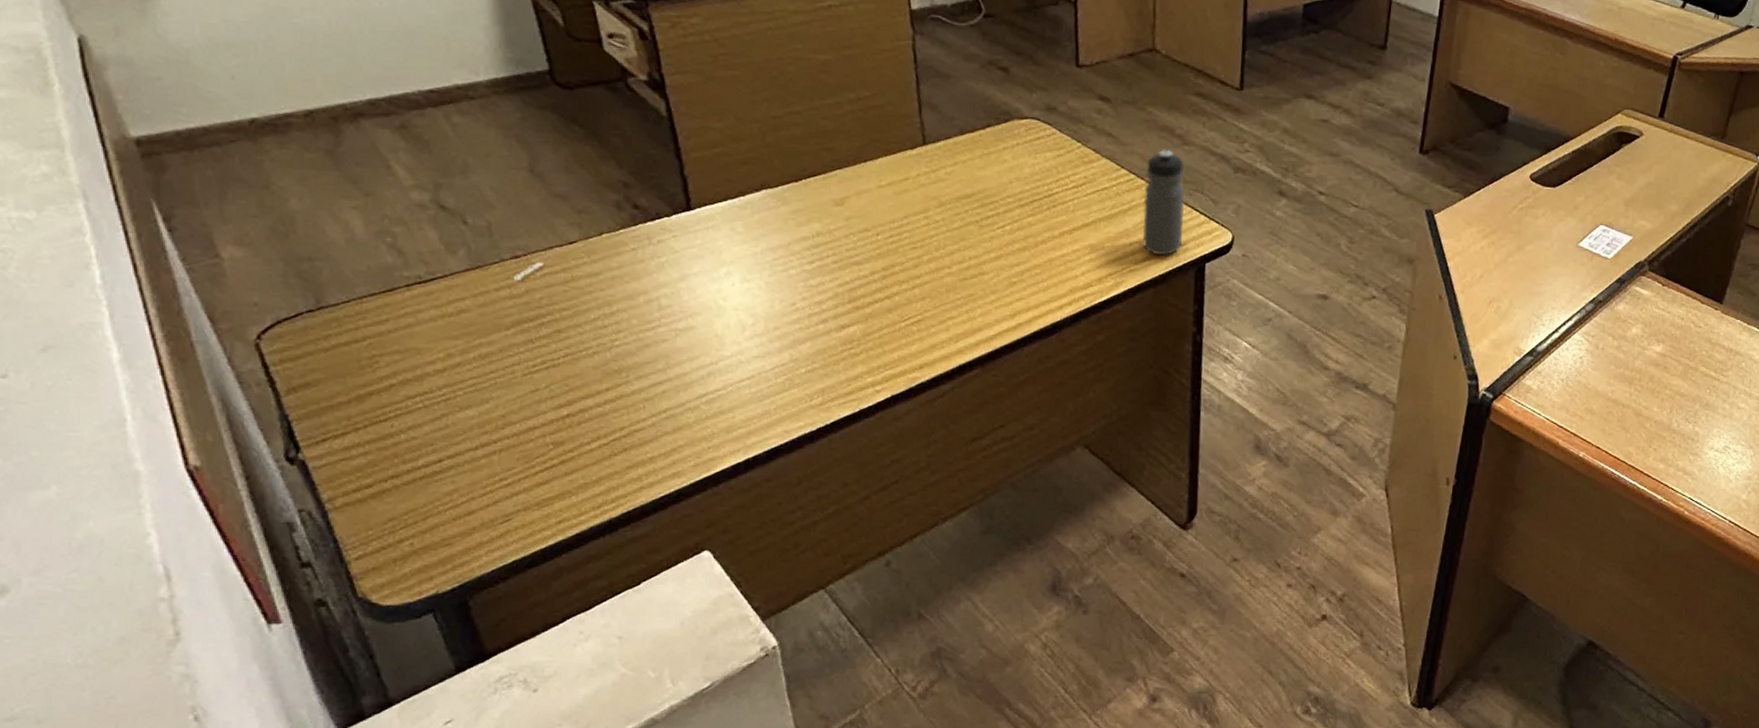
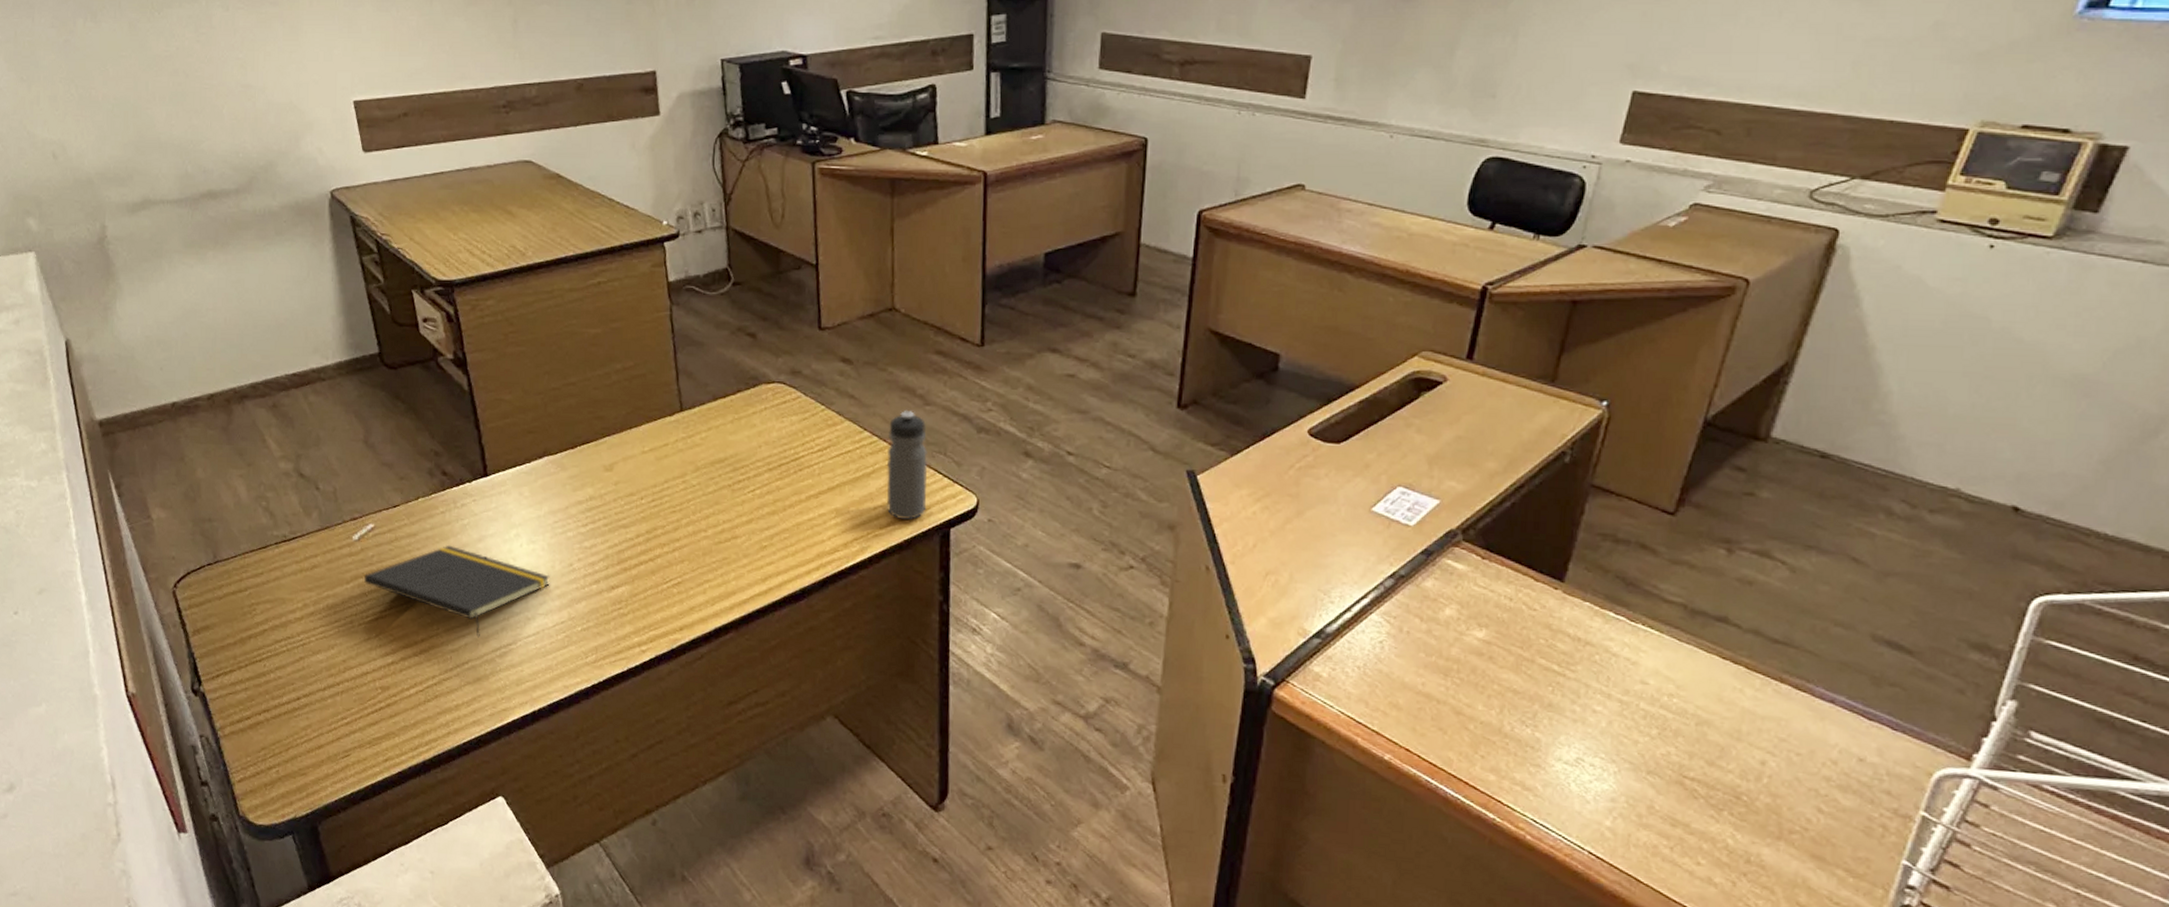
notepad: none [529,286,768,385] -> present [363,546,550,638]

